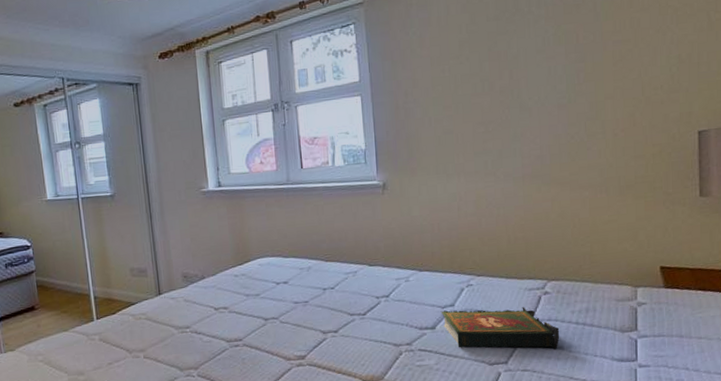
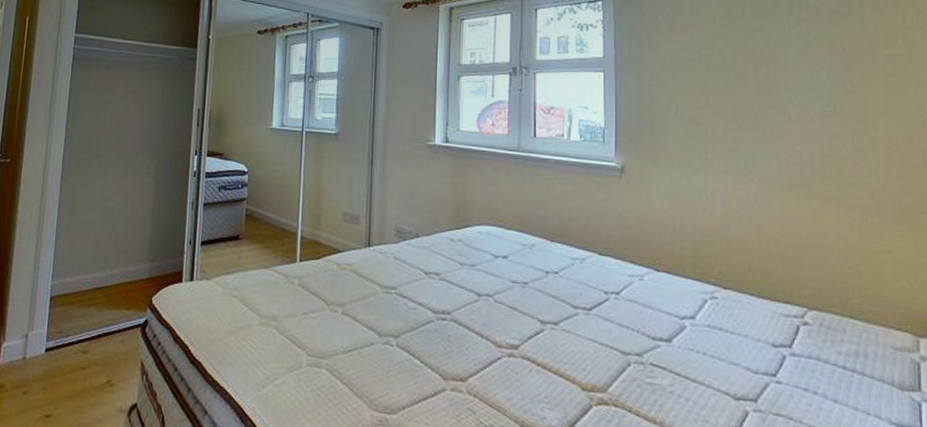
book: present [441,307,560,350] -> none [678,322,823,396]

